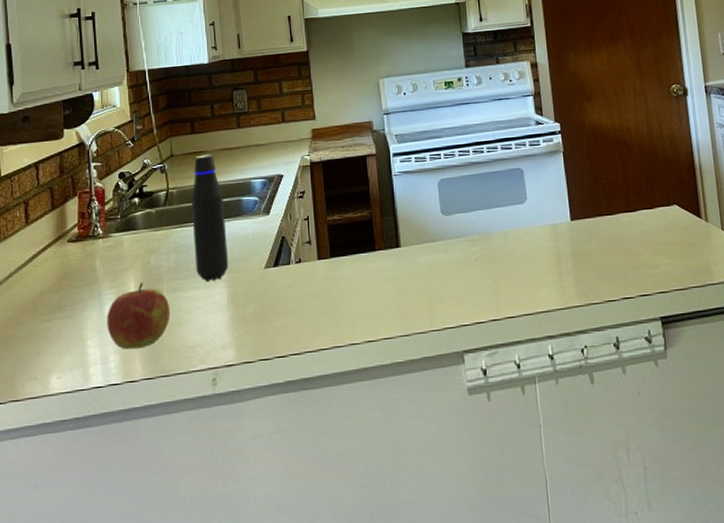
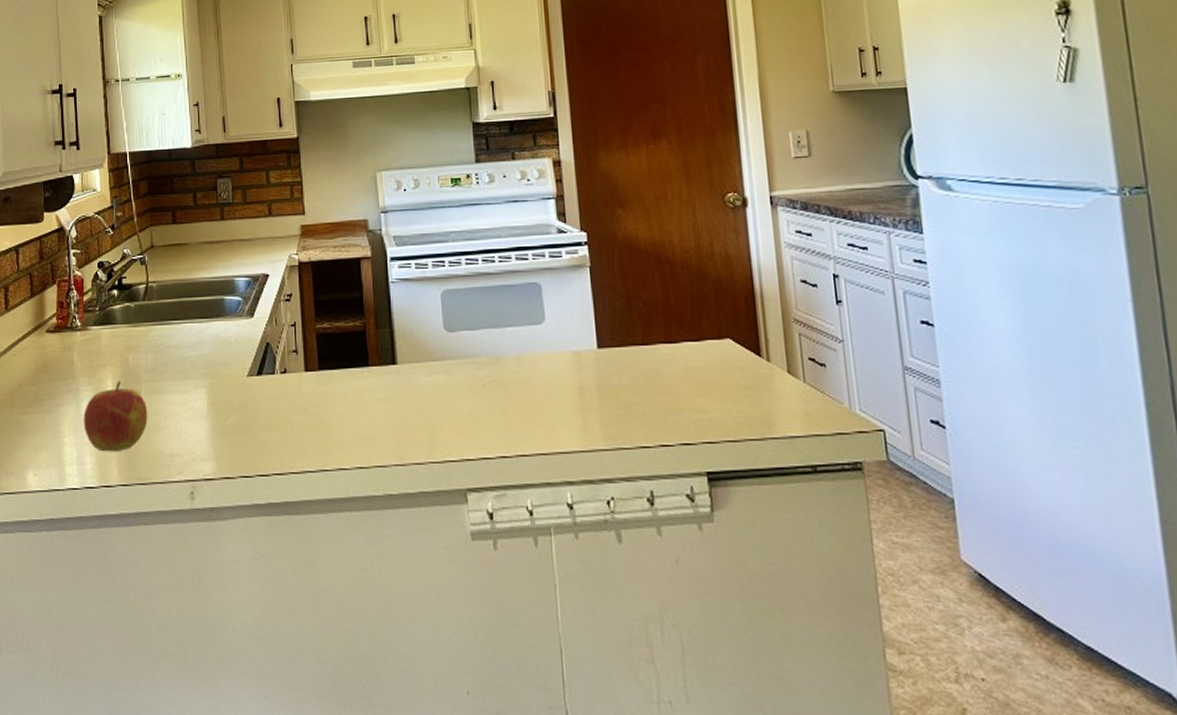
water bottle: present [190,154,229,283] -> none [171,247,210,387]

